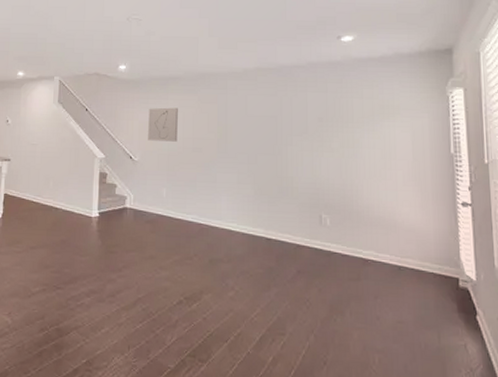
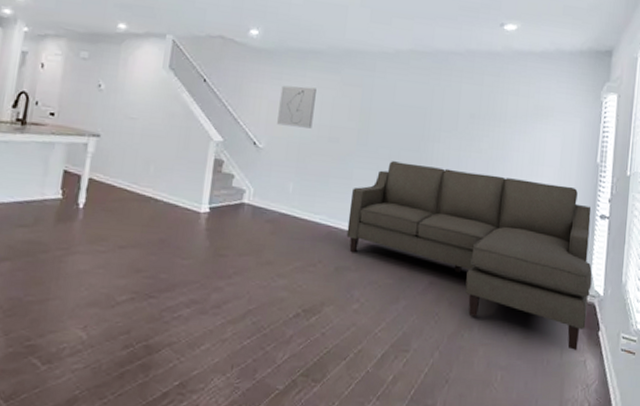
sofa: none [216,165,462,334] -> present [346,161,593,350]

